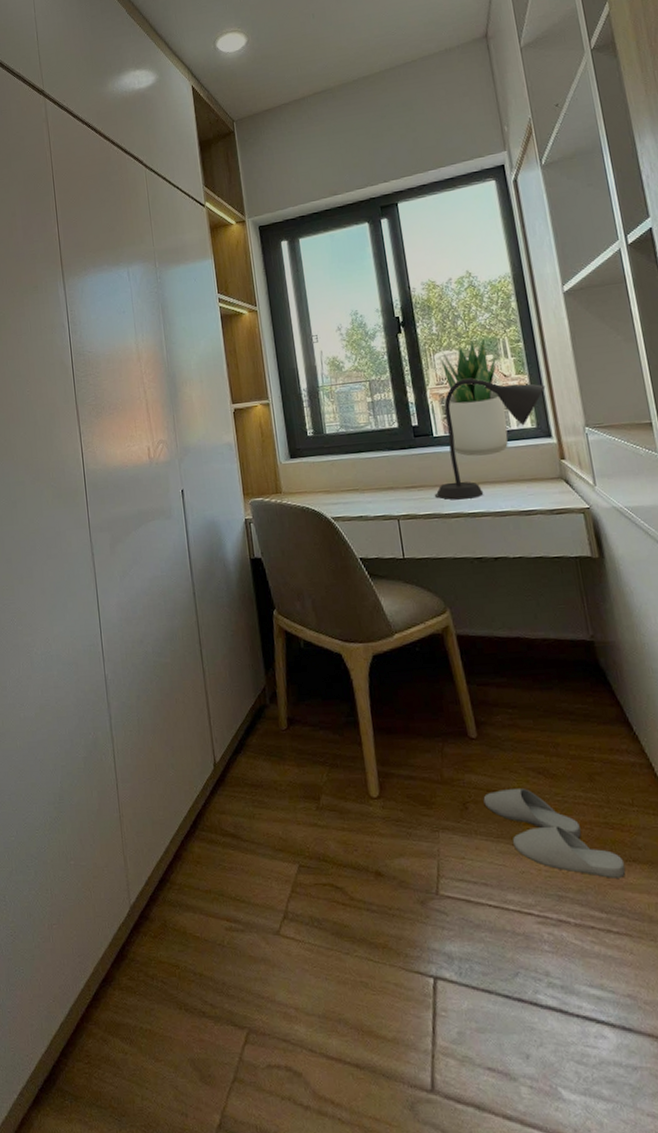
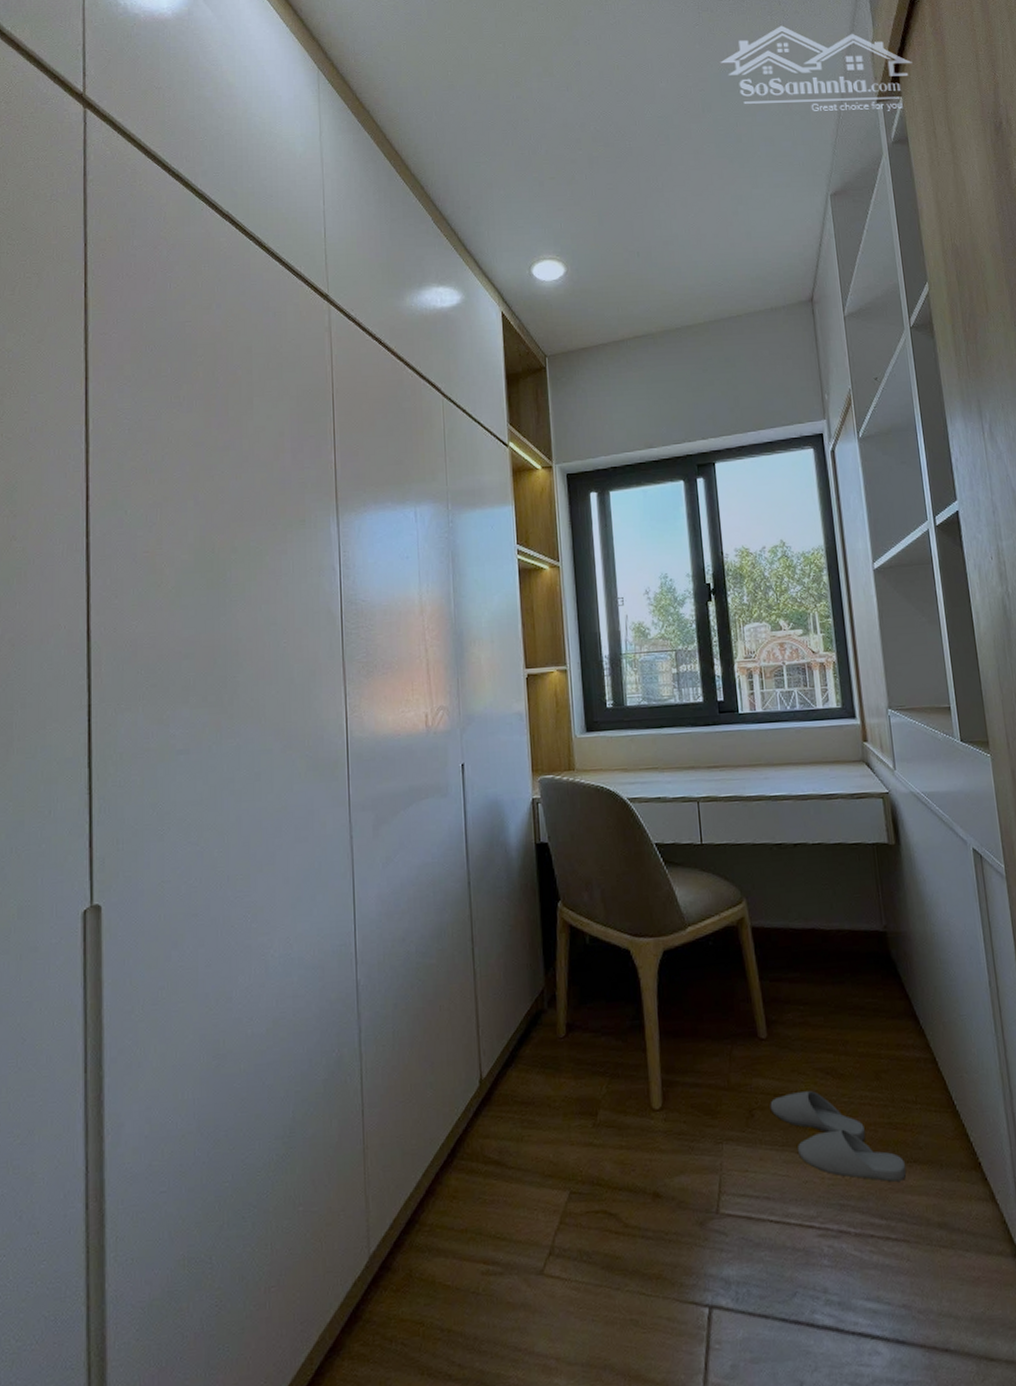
desk lamp: present [435,378,546,500] -> none [737,653,852,782]
planter: present [440,339,508,456] -> none [750,613,814,736]

